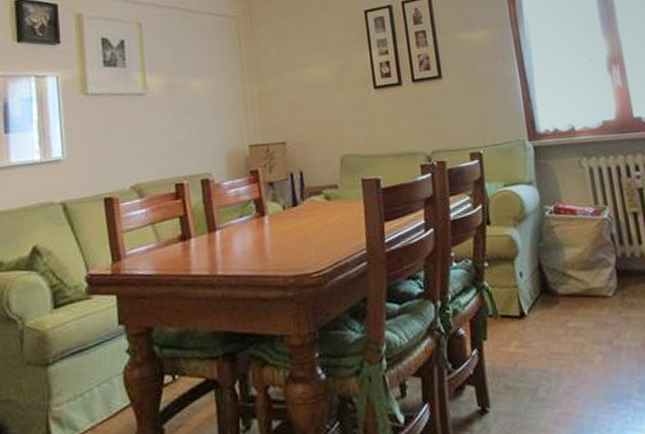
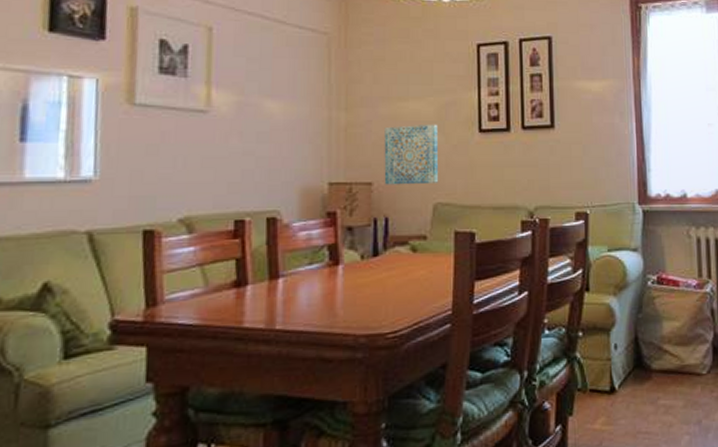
wall art: none [291,85,343,143] -> present [384,124,439,185]

